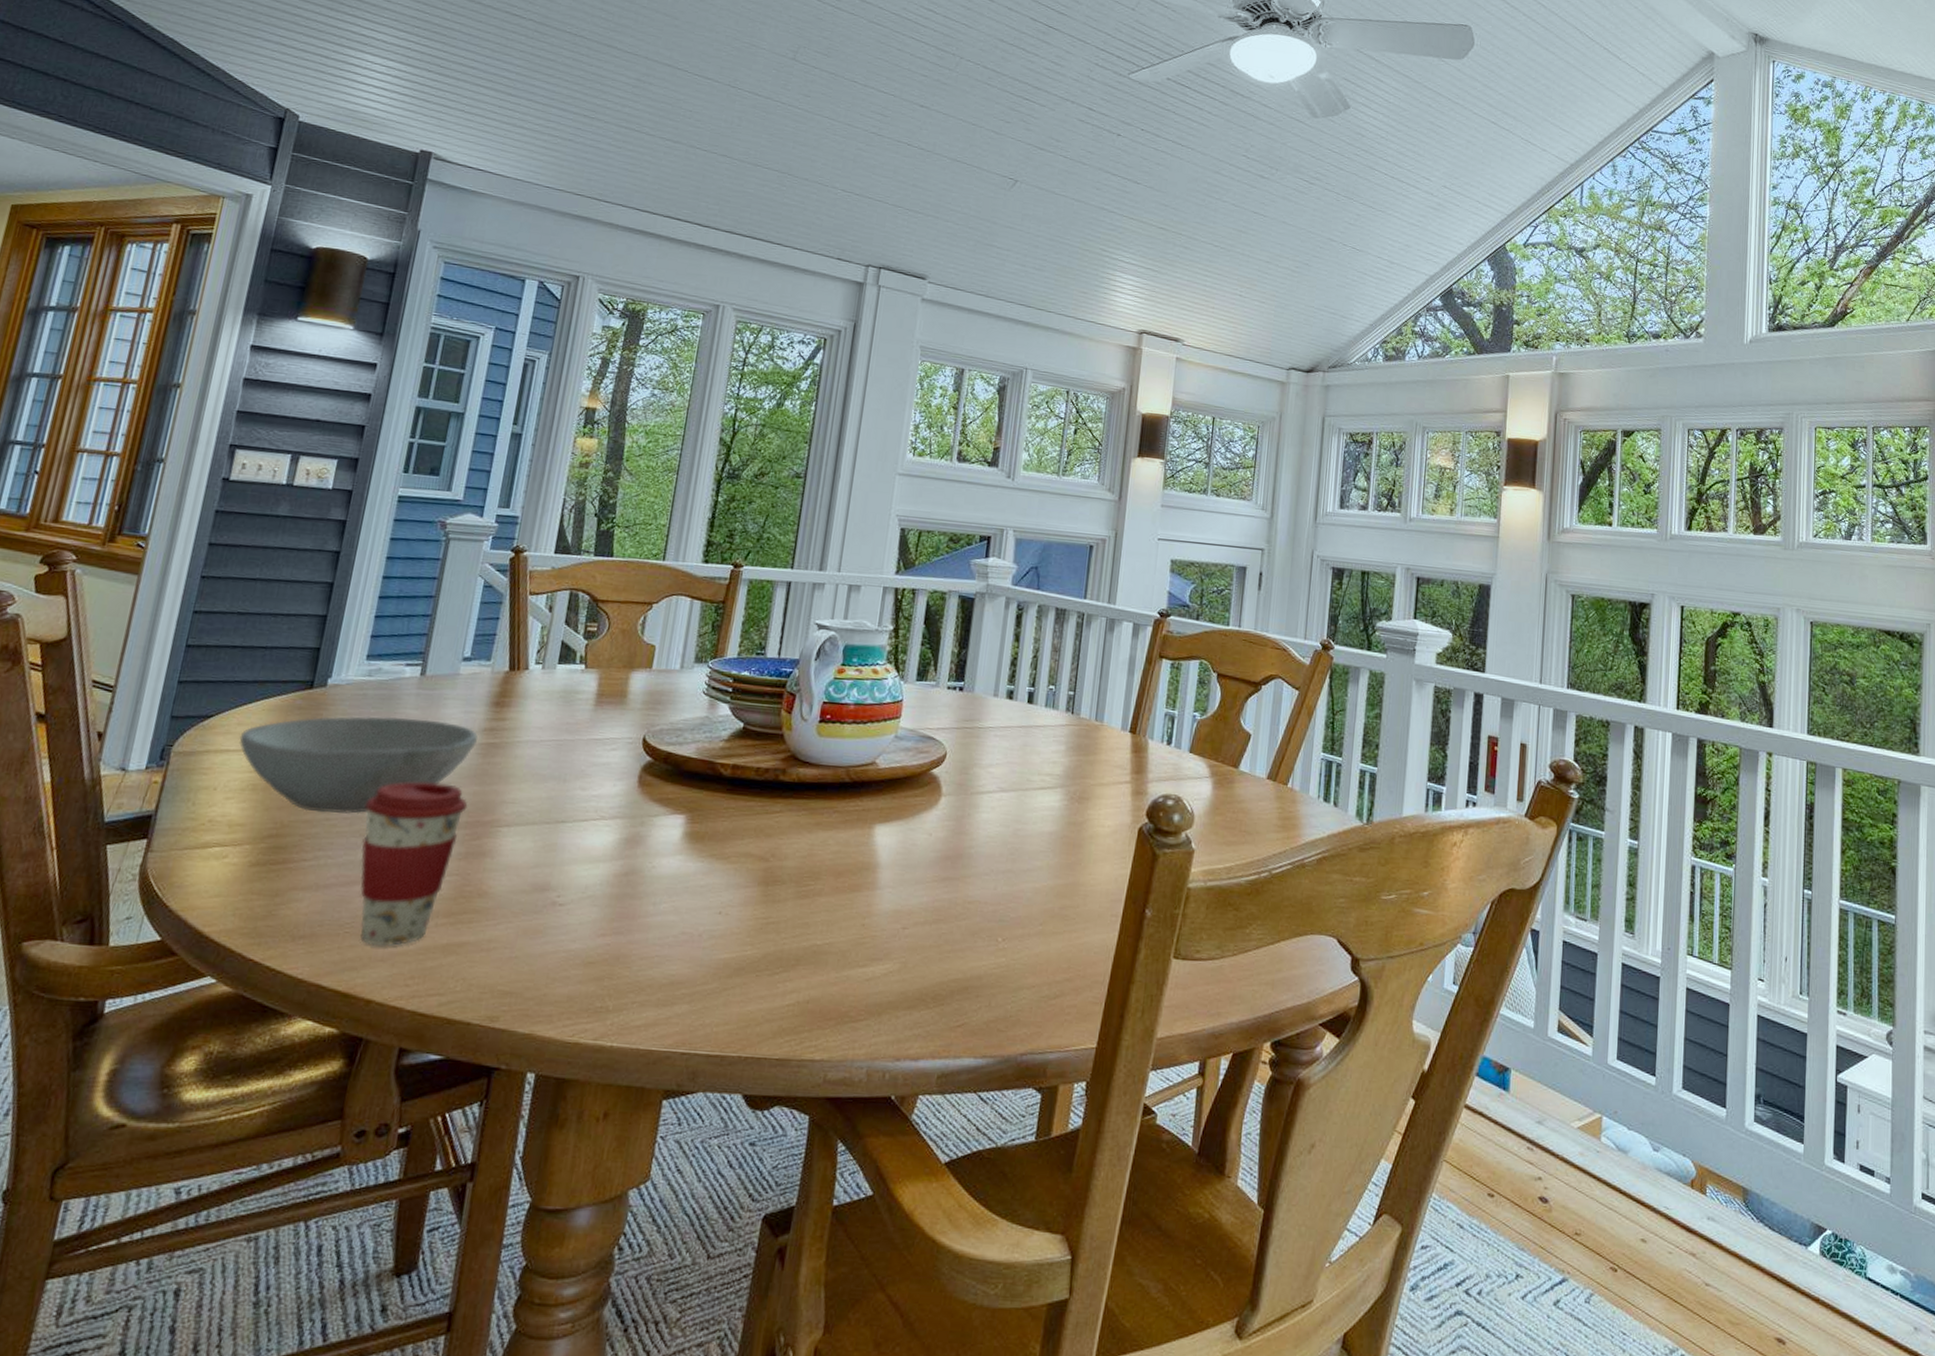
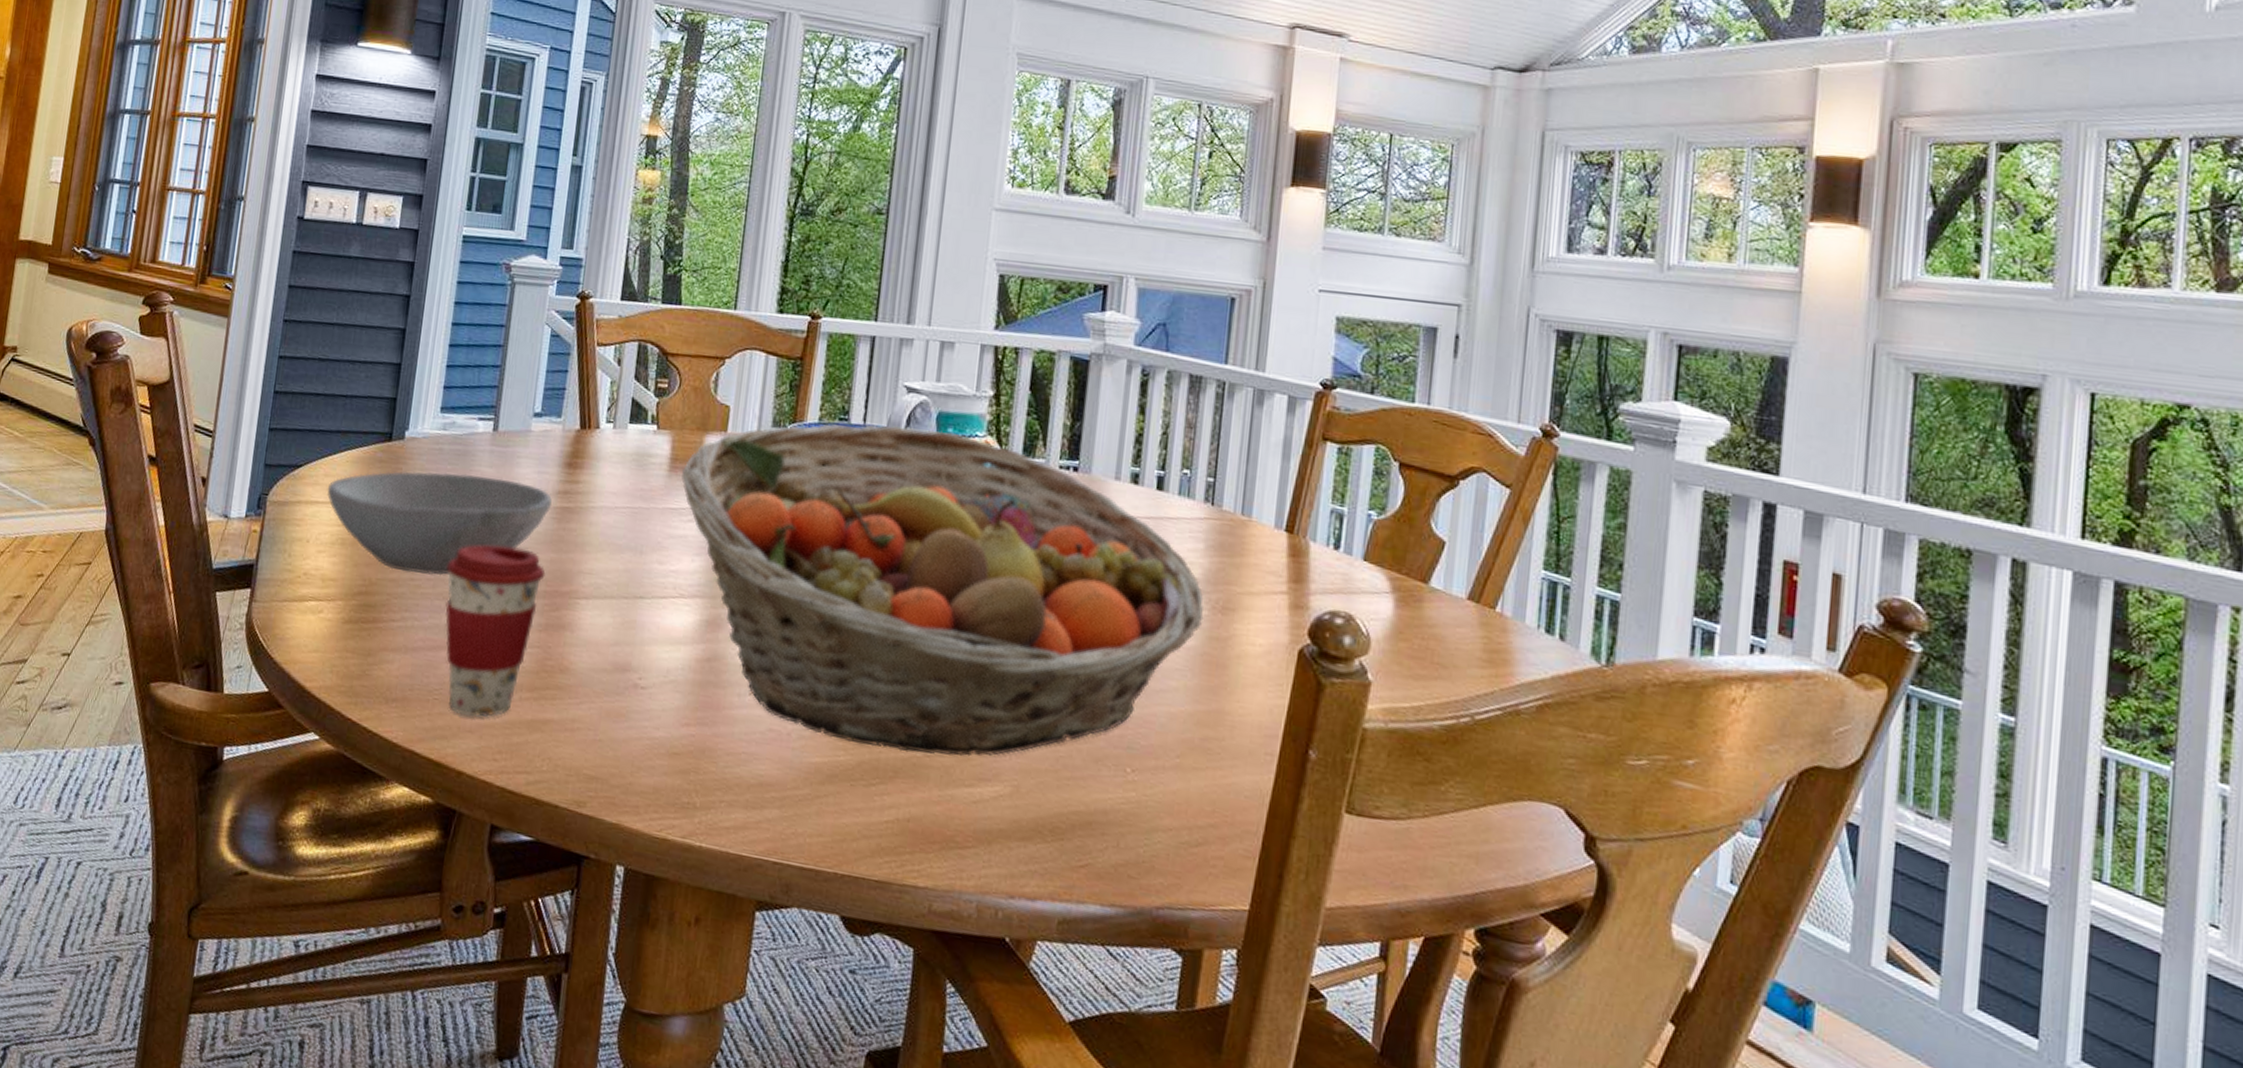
fruit basket: none [606,657,1064,942] -> present [681,424,1204,757]

